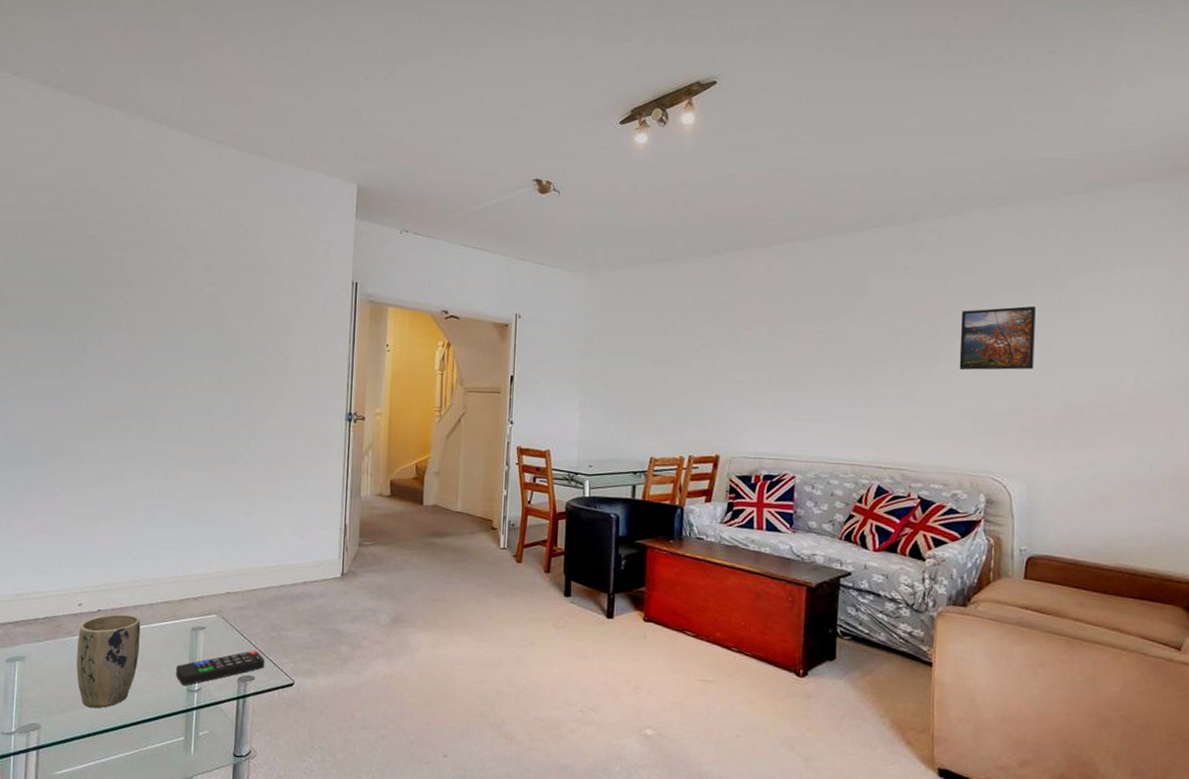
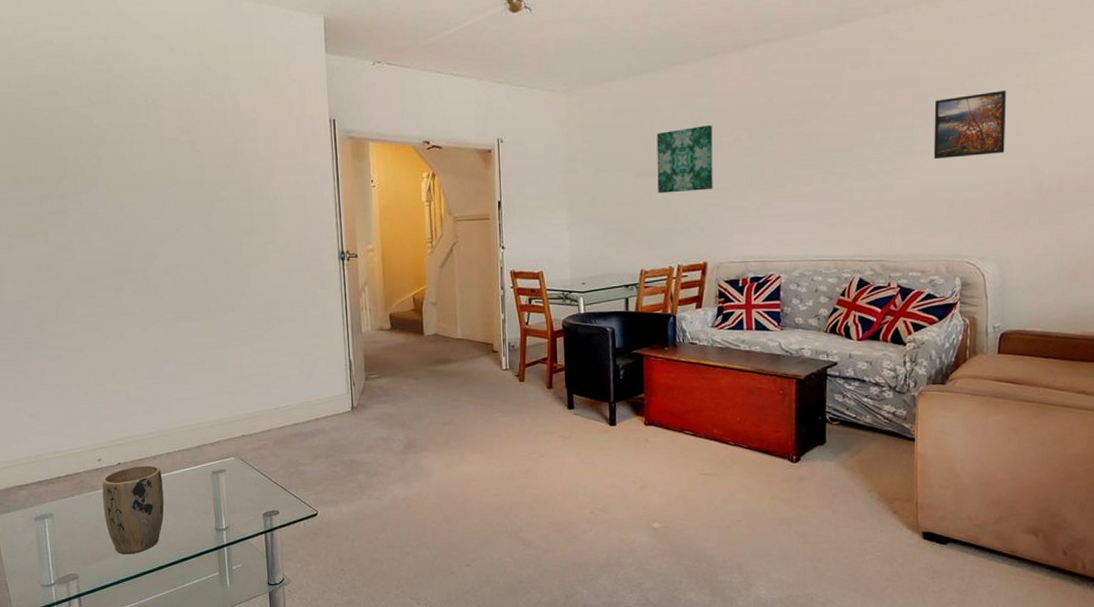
remote control: present [176,650,264,685] -> none [202,486,287,525]
wall art: none [673,317,733,382] -> present [657,125,713,194]

